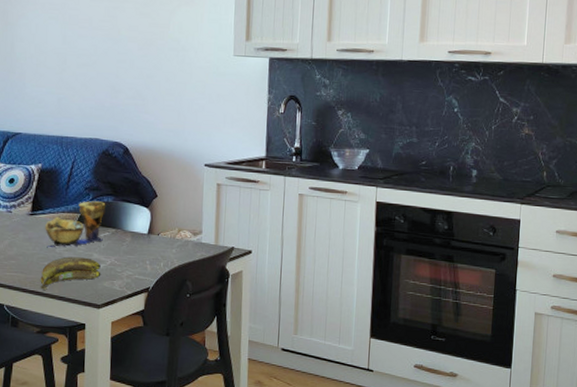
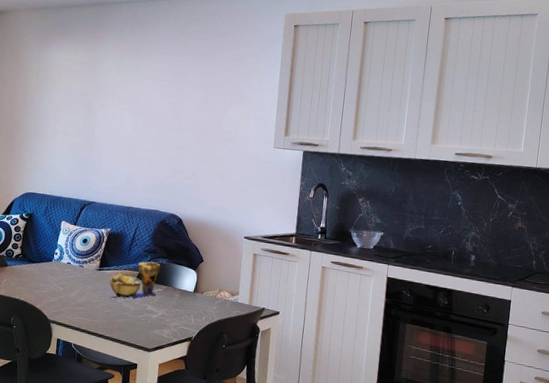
banana: present [40,256,101,291] -> none [102,306,153,334]

